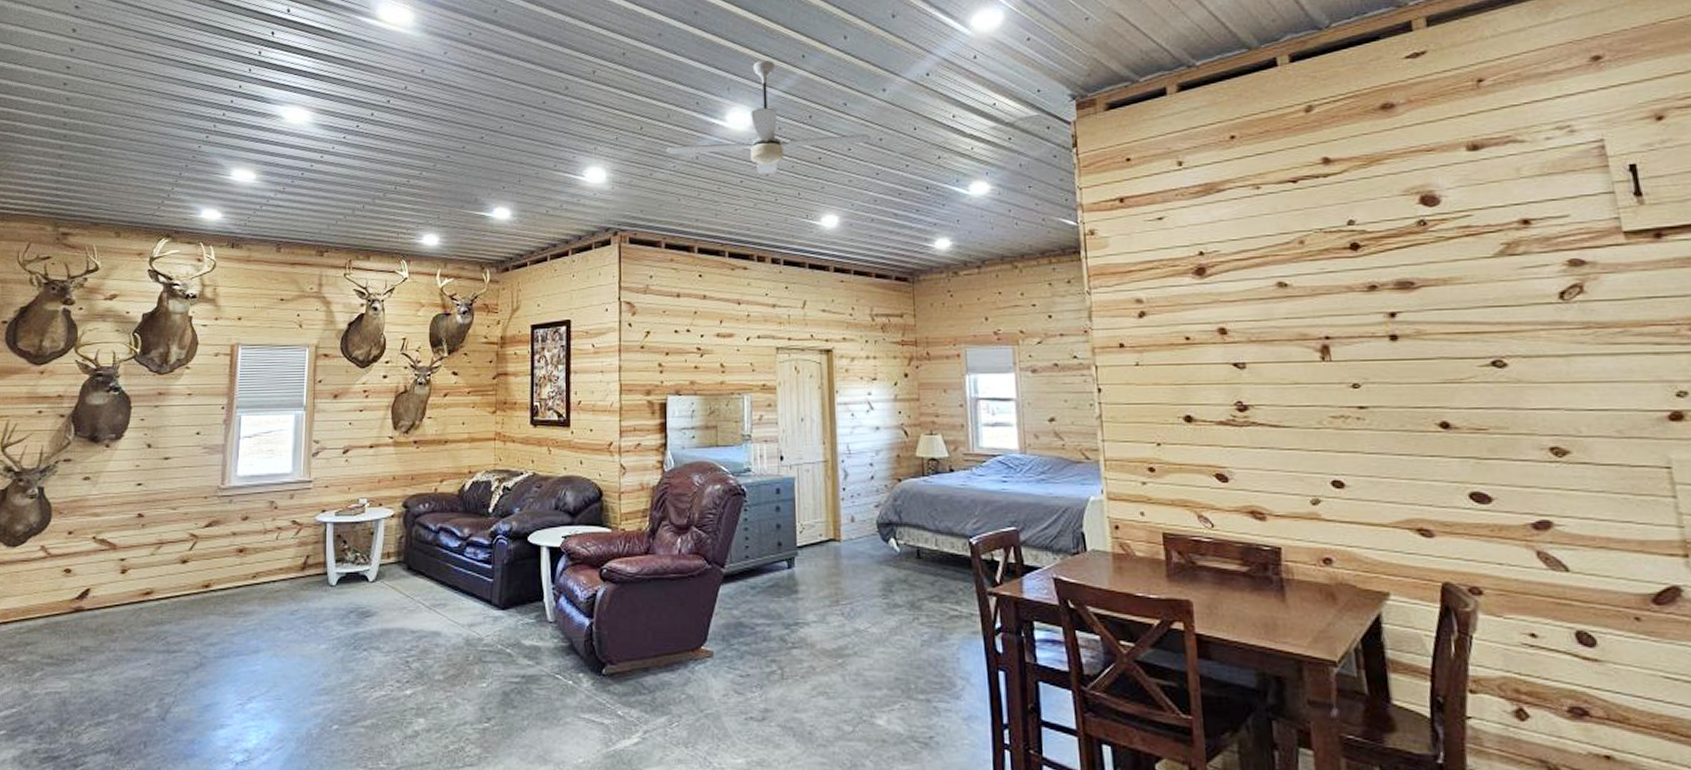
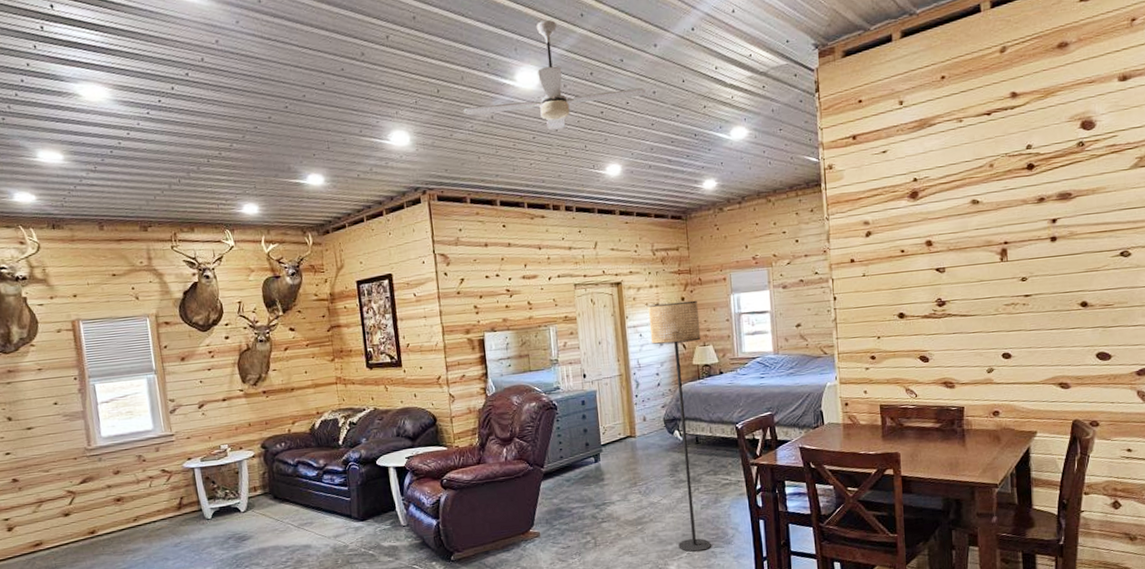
floor lamp: none [863,378,933,705] -> present [647,300,711,553]

